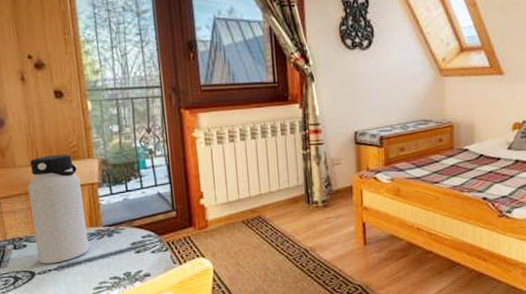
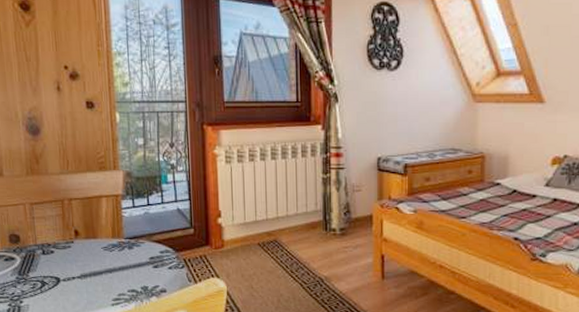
water bottle: present [27,154,90,264] -> none [57,164,111,272]

